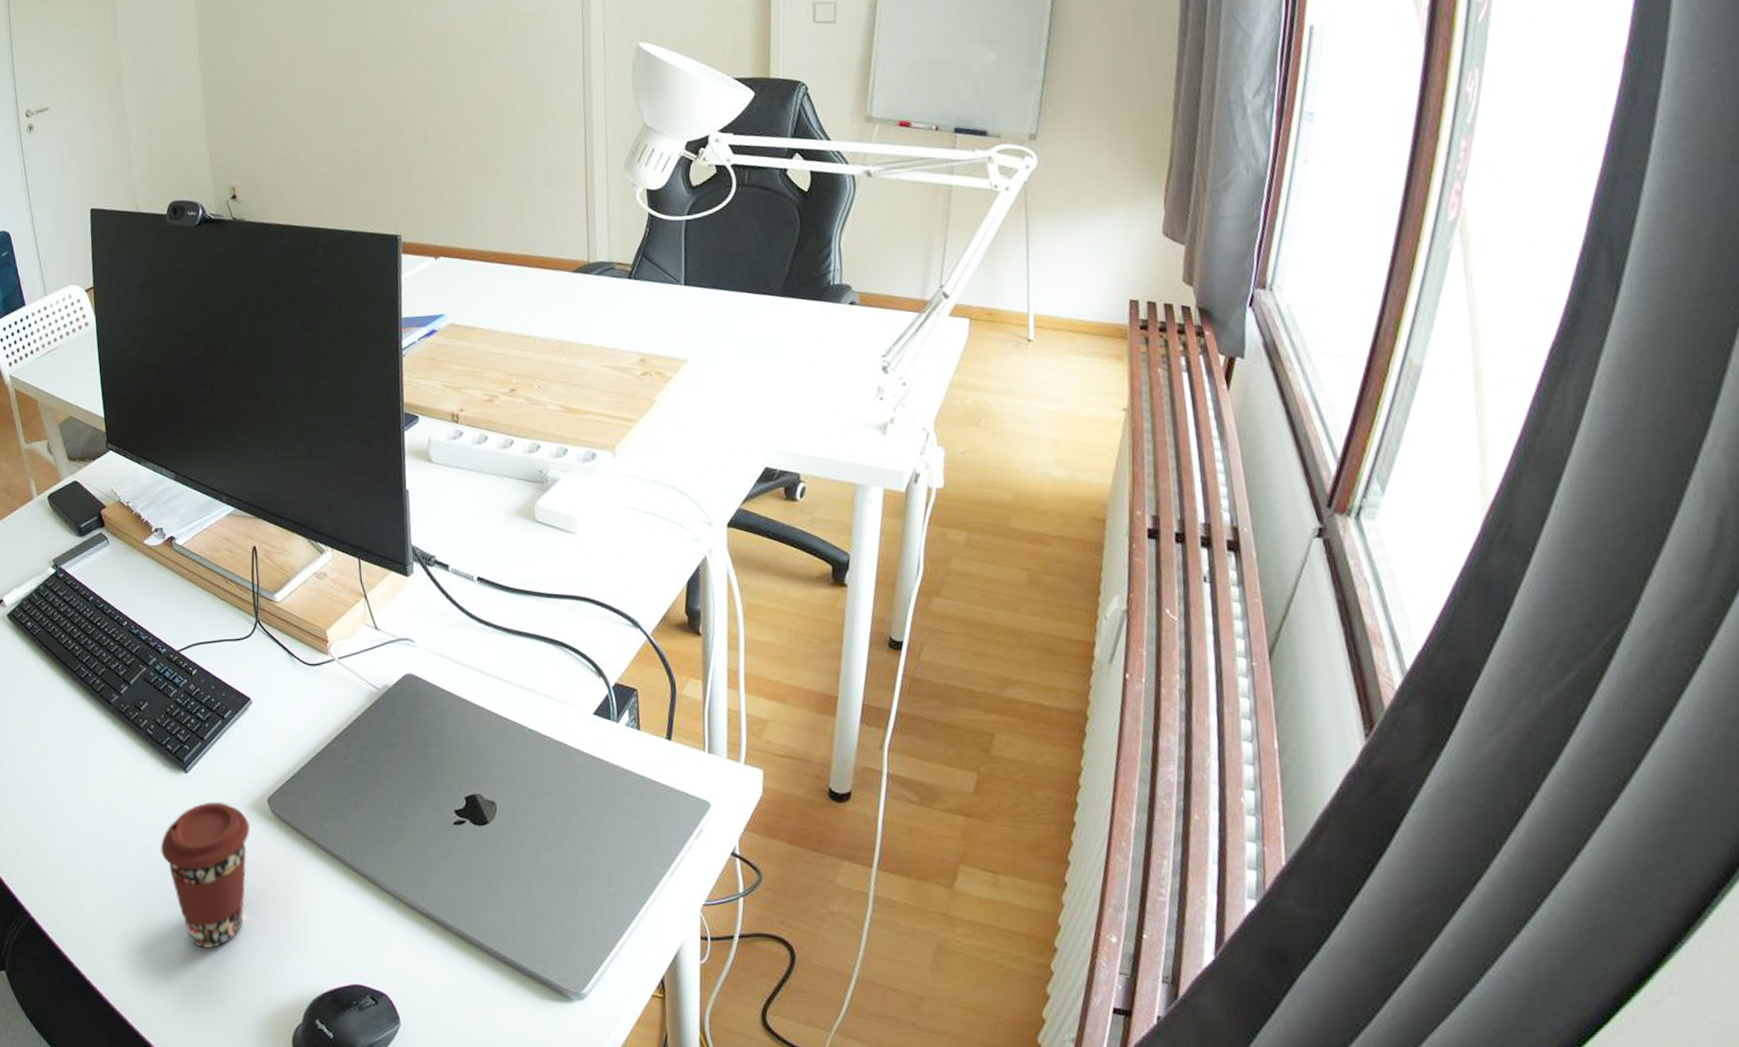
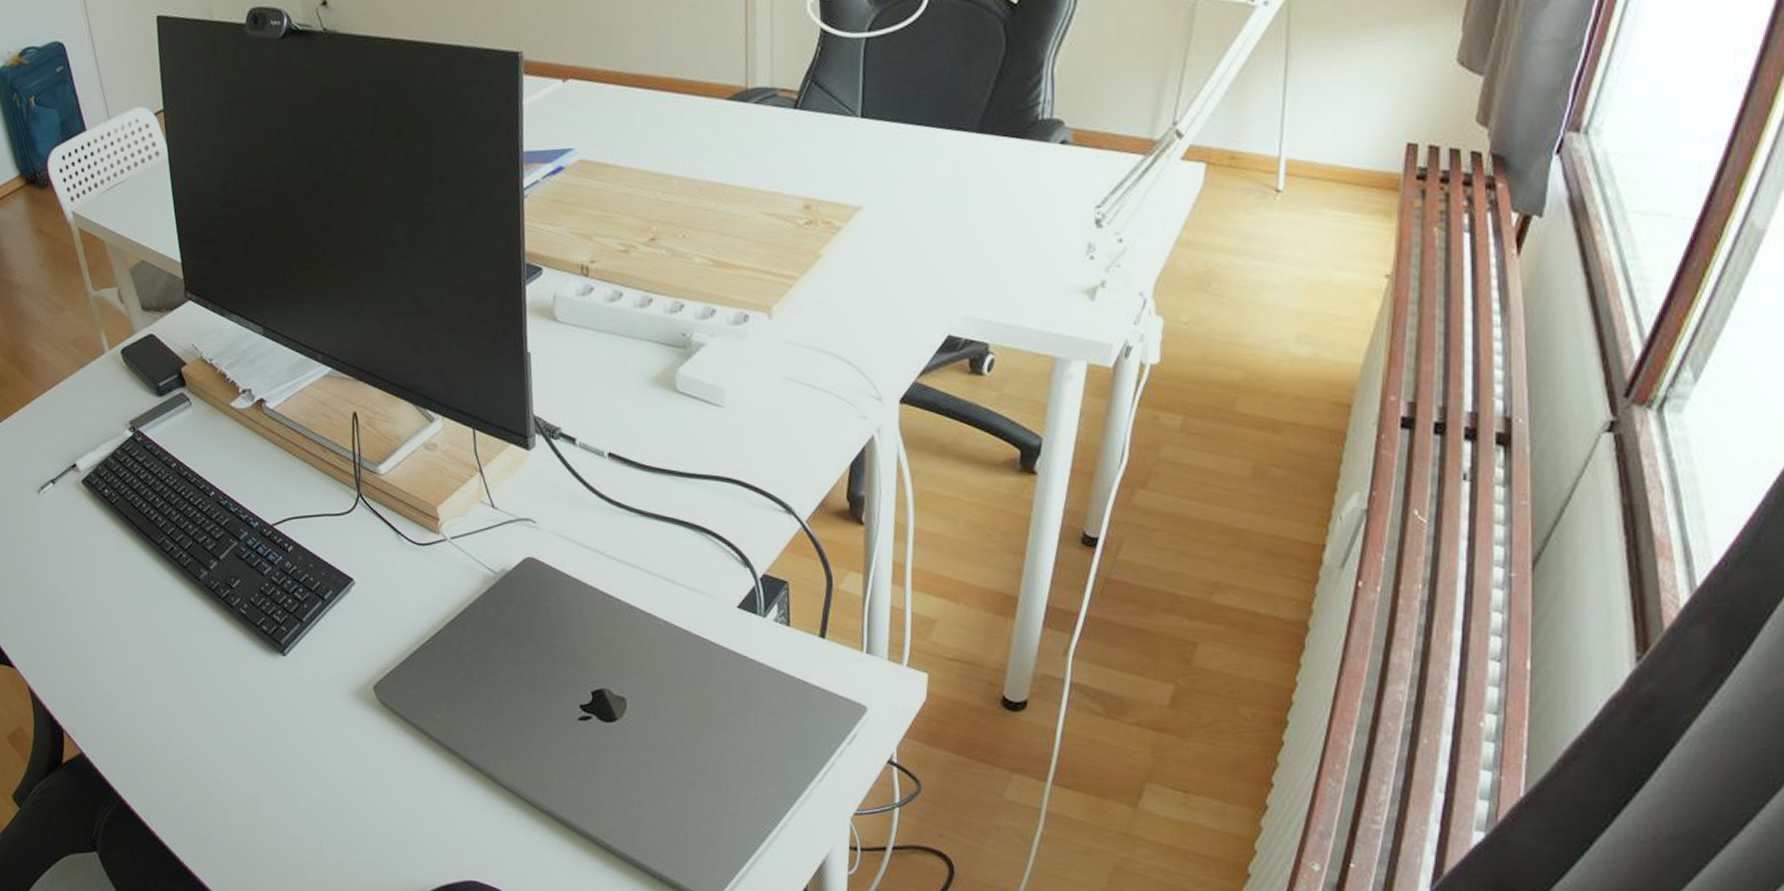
coffee cup: present [160,802,250,949] -> none [258,687,355,838]

